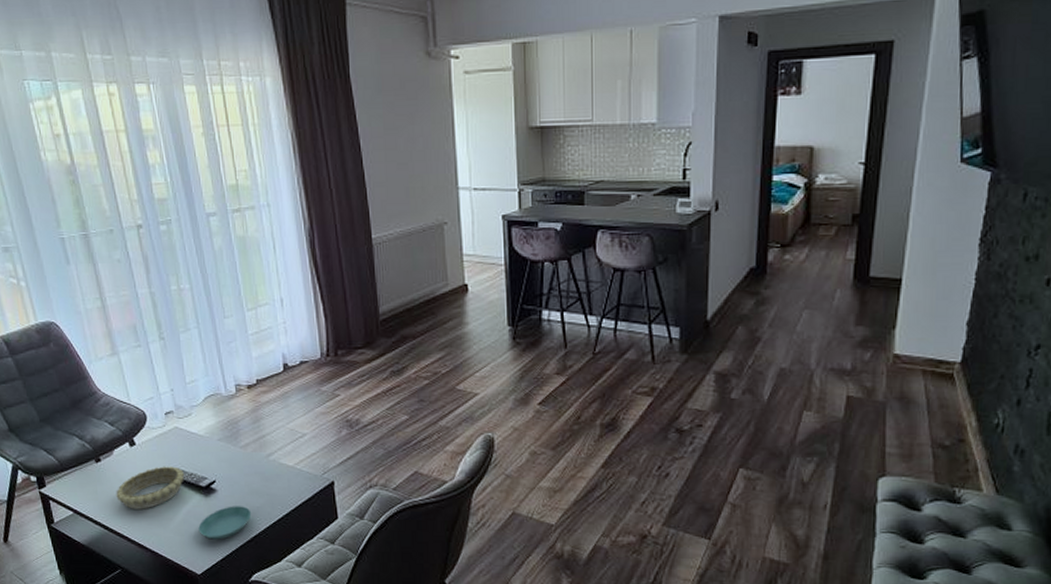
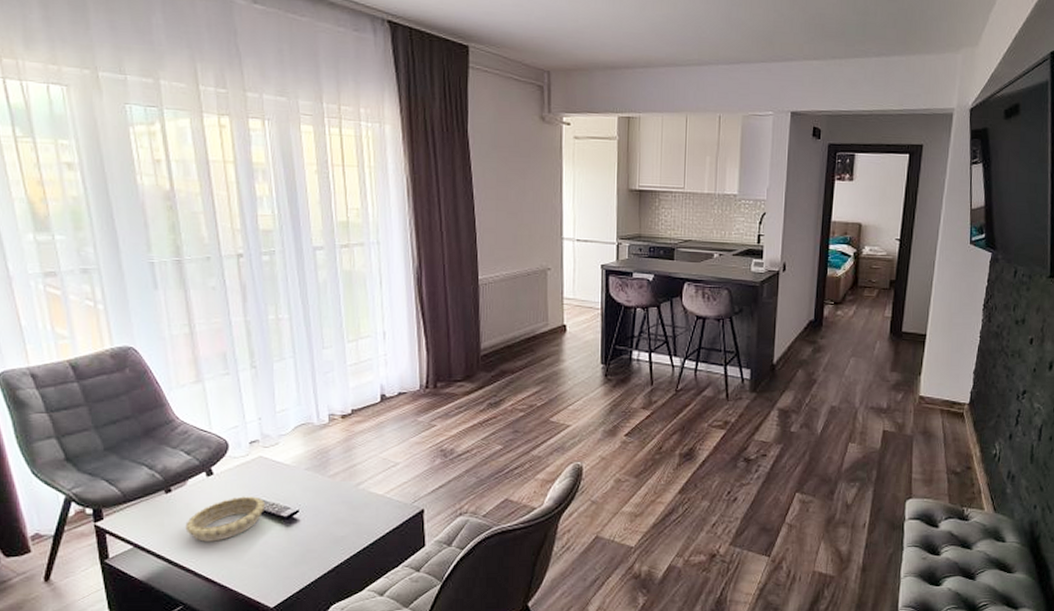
saucer: present [198,506,252,540] -> none [275,536,335,571]

